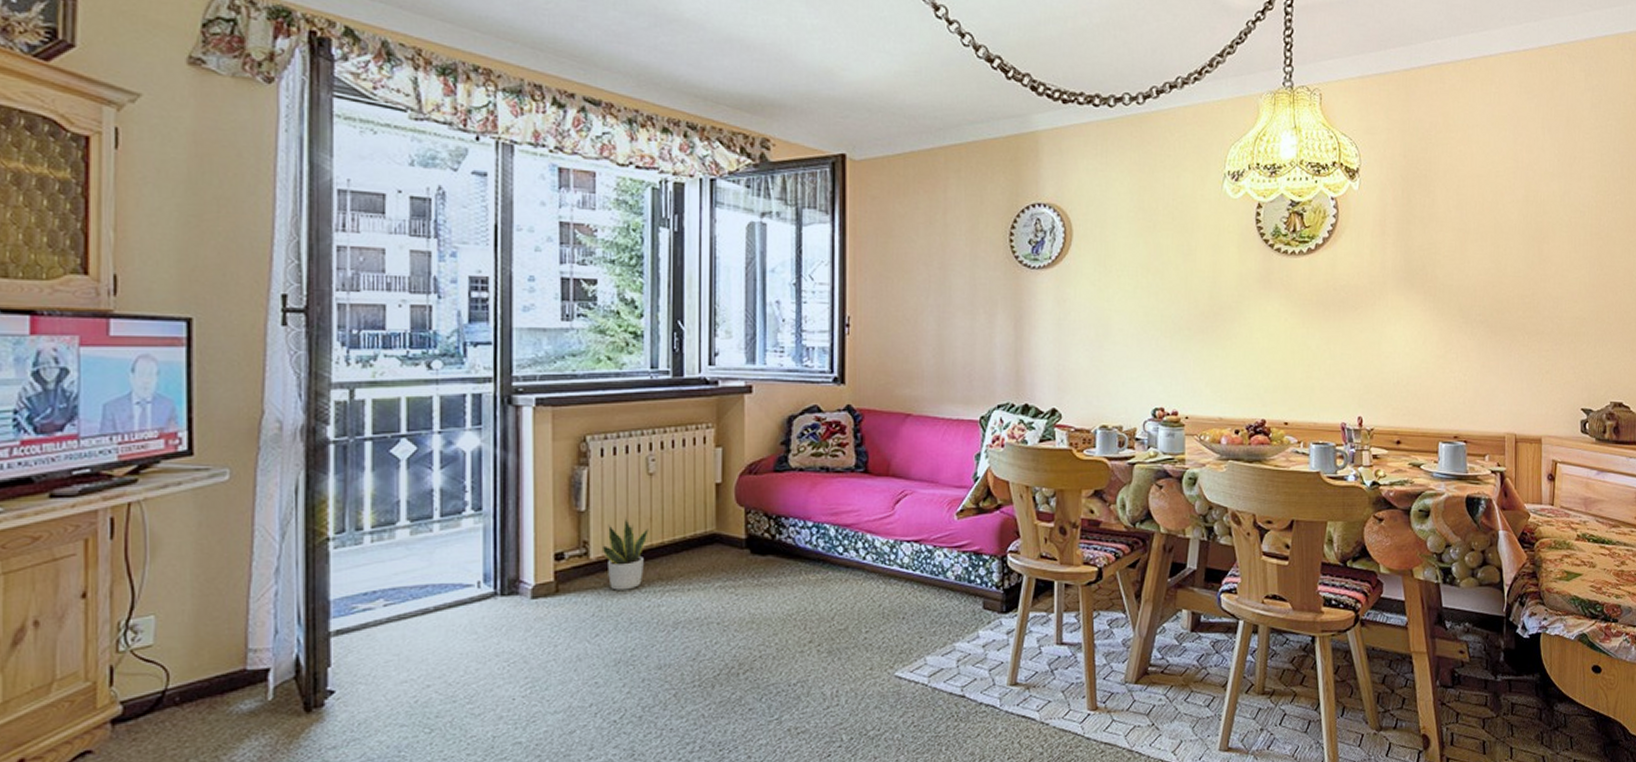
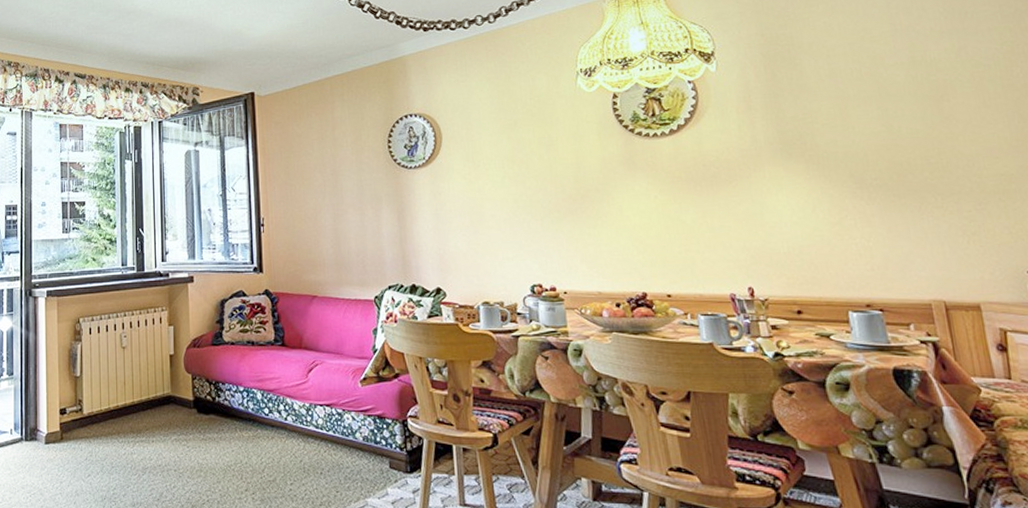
potted plant: present [603,518,649,590] -> none [92,382,123,440]

